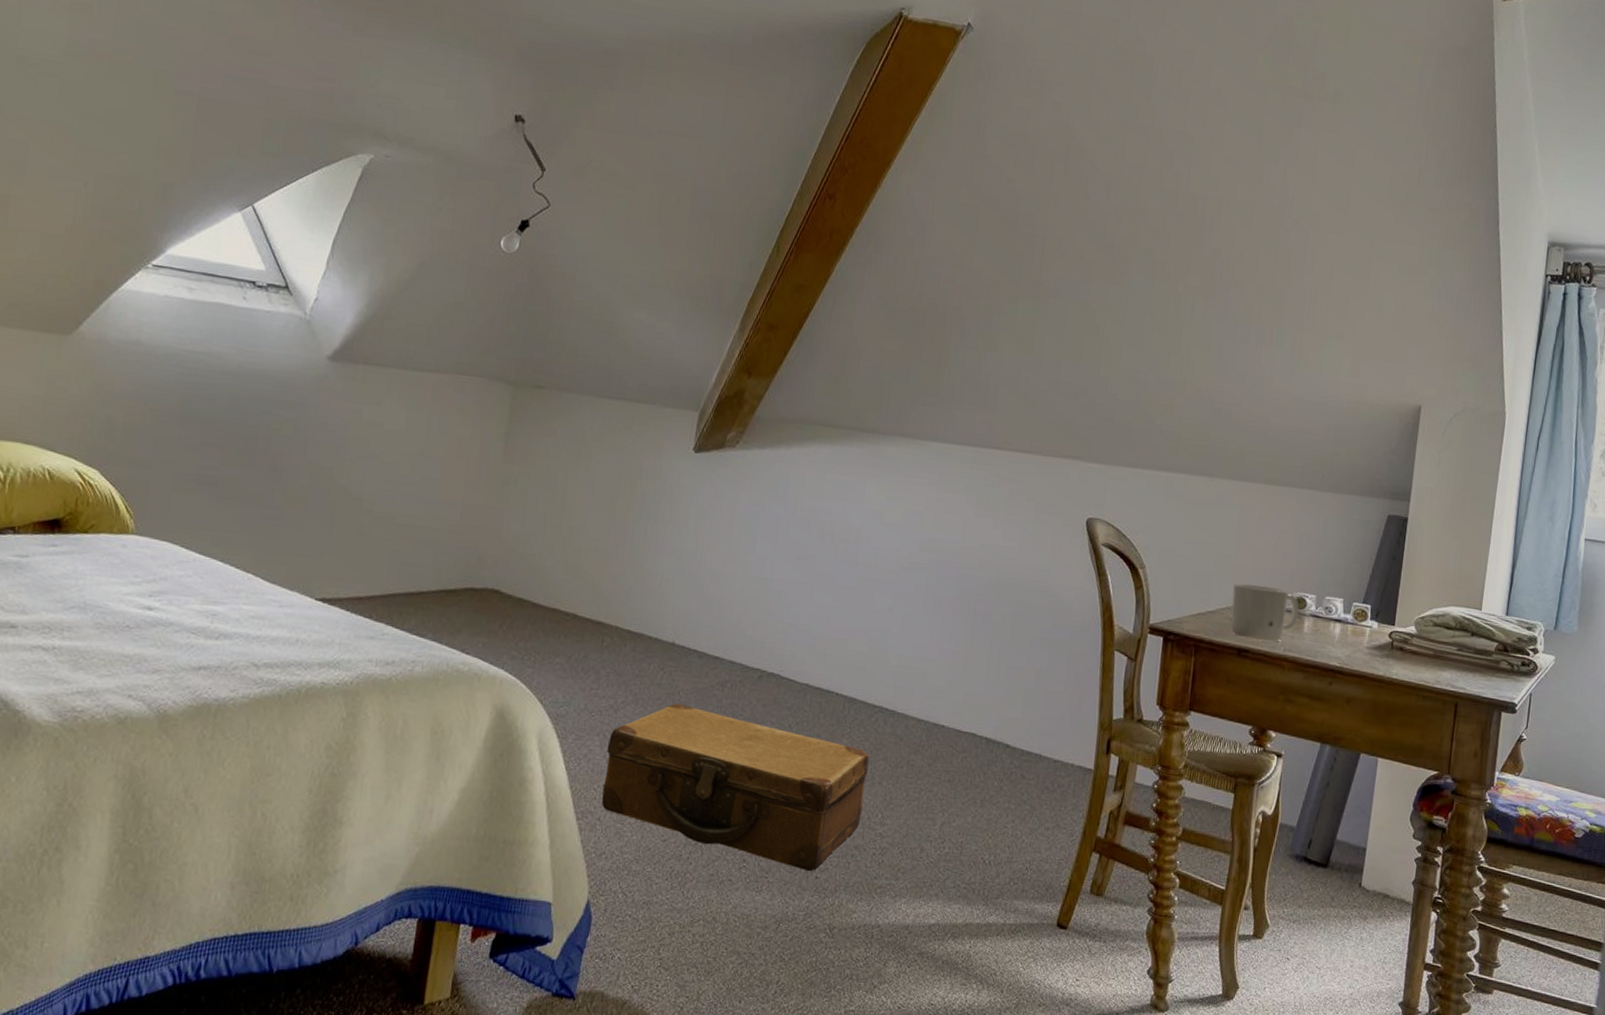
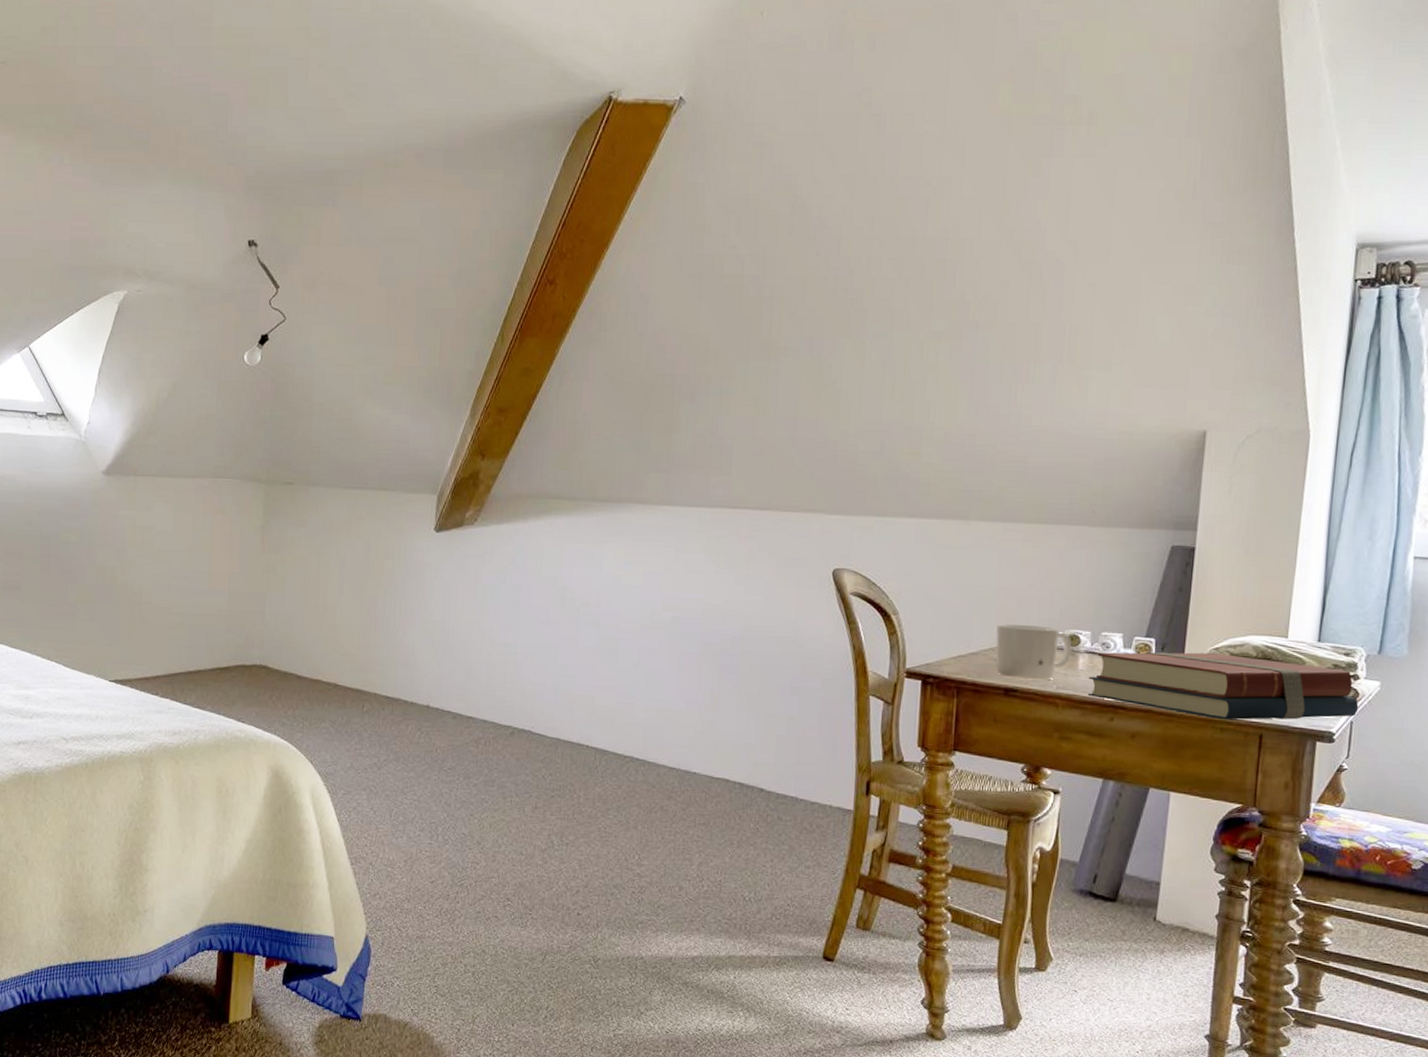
suitcase: present [602,703,869,872] -> none [372,760,623,909]
books: none [1310,617,1537,690] -> present [1087,651,1359,720]

